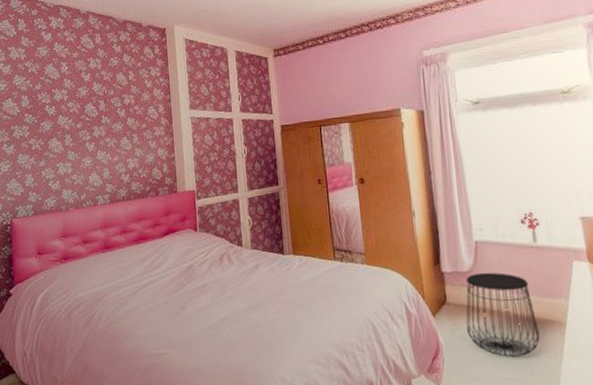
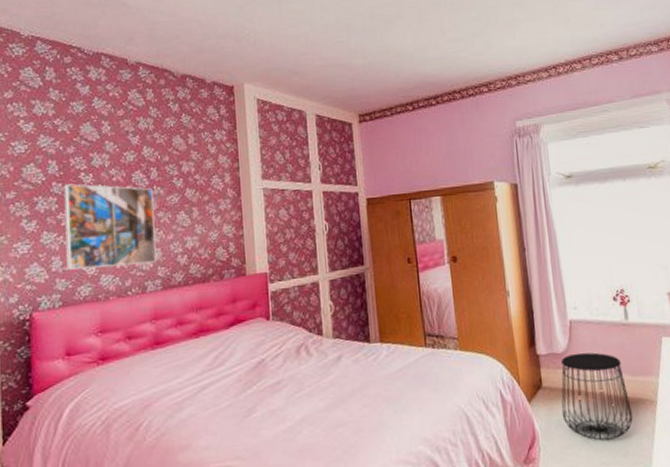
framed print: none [33,115,105,185] -> present [63,183,157,270]

